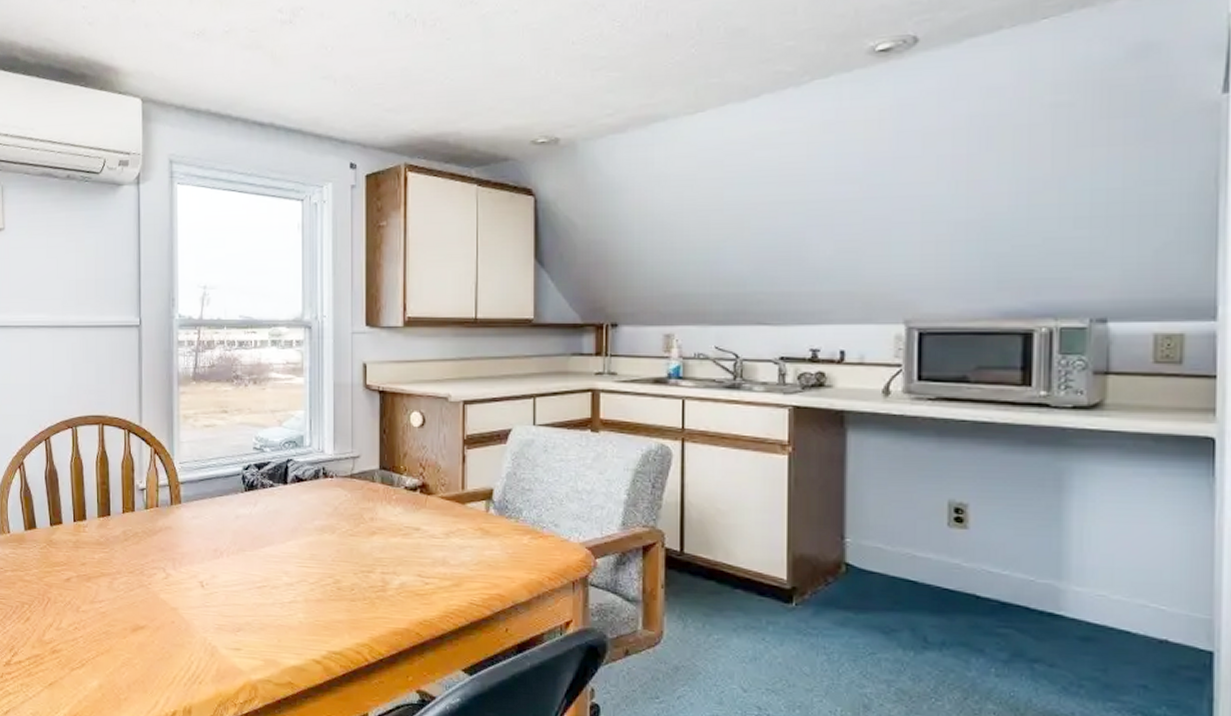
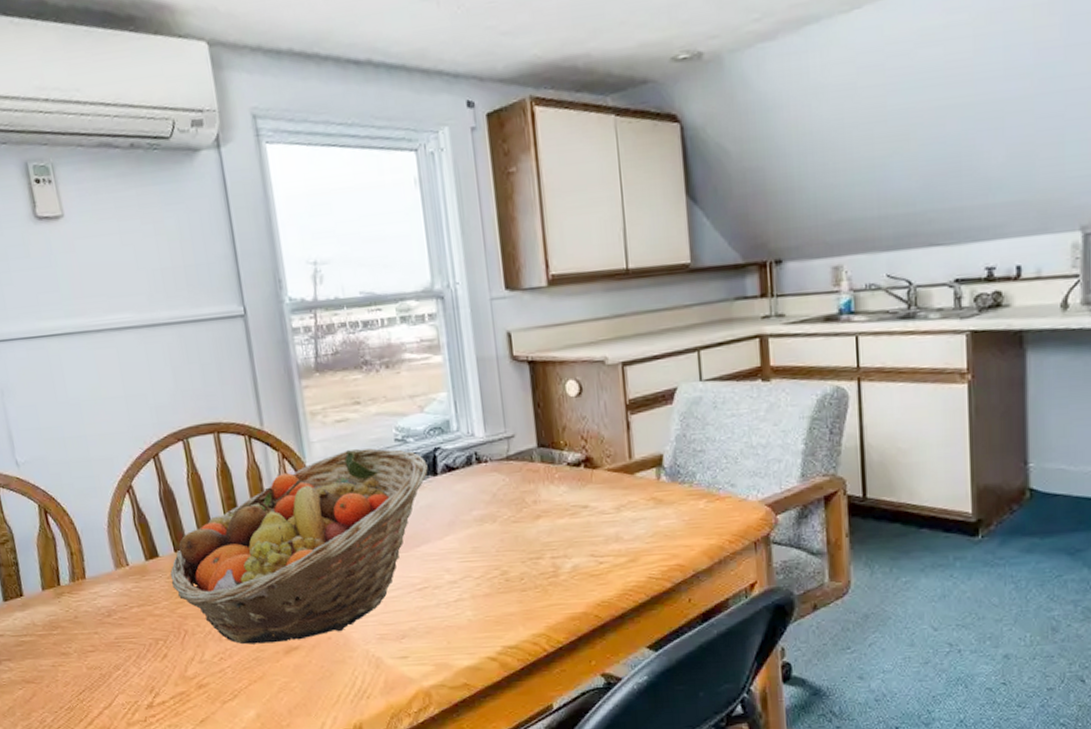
fruit basket: none [43,452,280,621] -> present [170,448,428,645]

